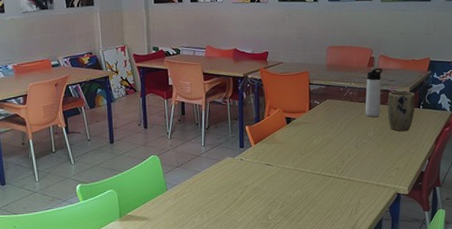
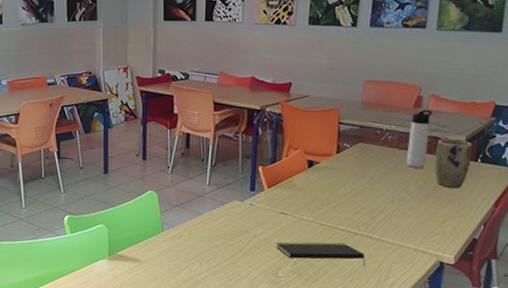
notepad: none [265,185,339,205] -> present [276,242,365,268]

